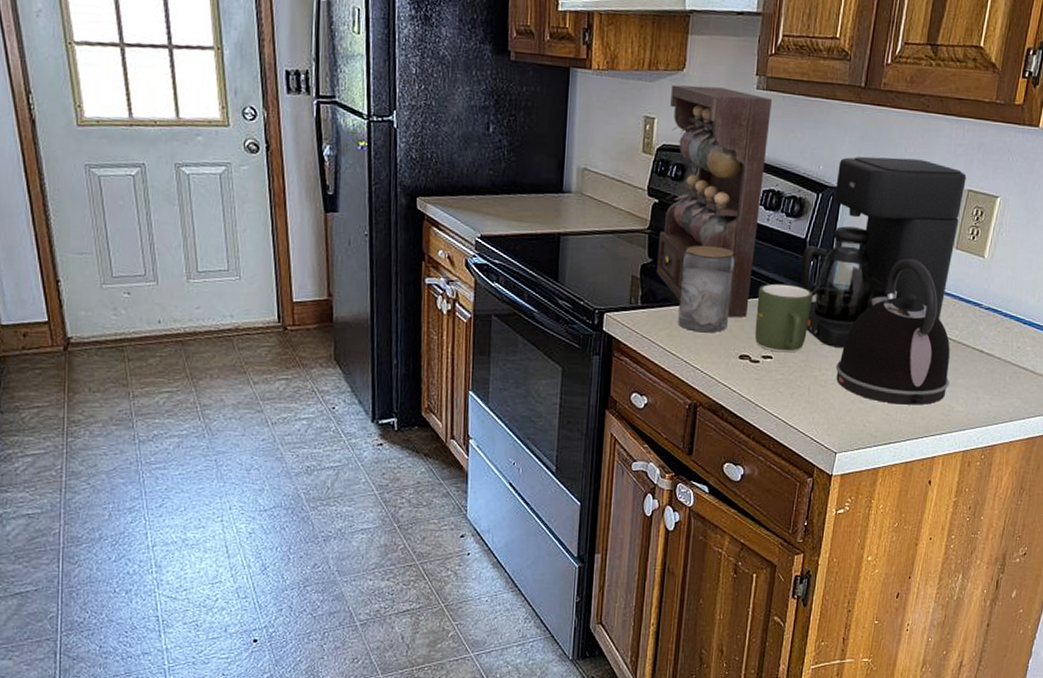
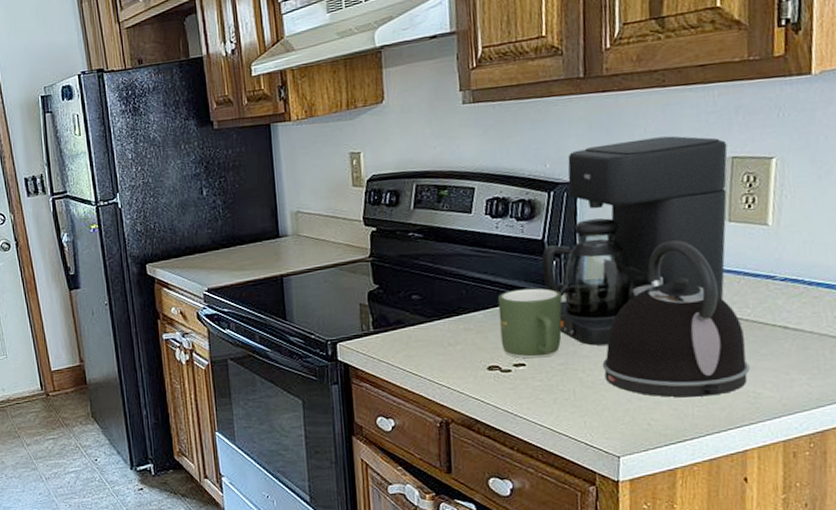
spice rack: present [657,84,772,318] -> none [373,109,490,331]
jar: present [678,245,735,333] -> none [410,262,470,349]

